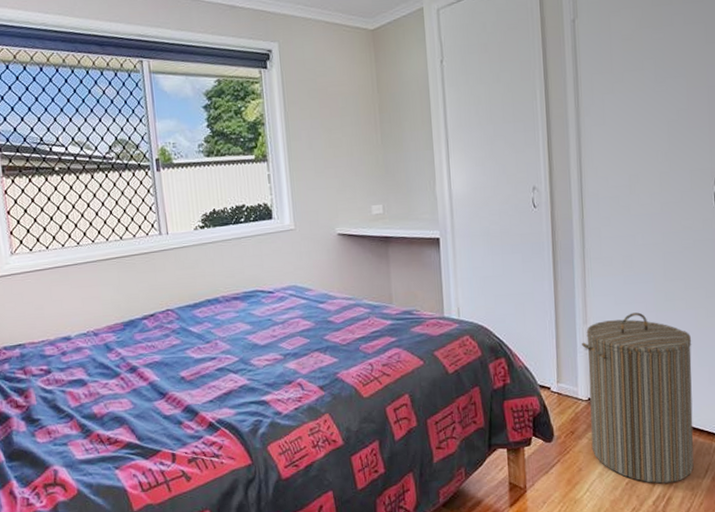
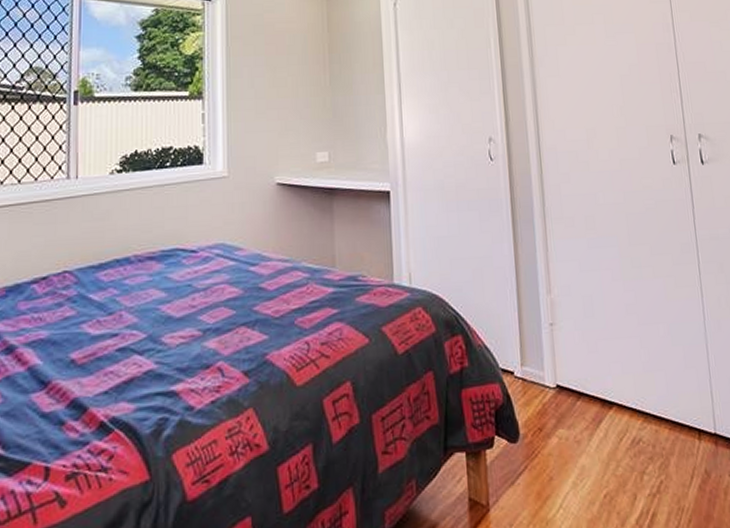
laundry hamper: present [582,312,694,484] -> none [546,281,678,496]

